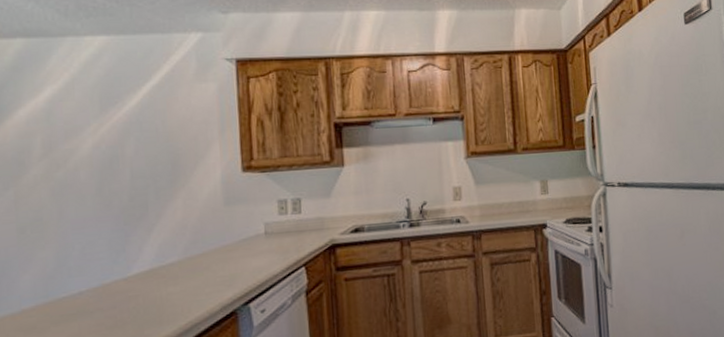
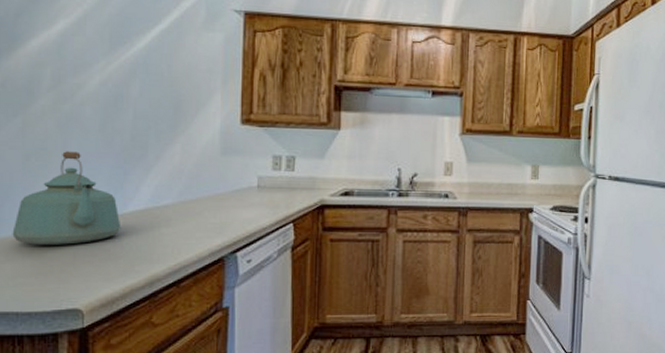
kettle: none [11,218,127,321] -> present [12,151,122,245]

